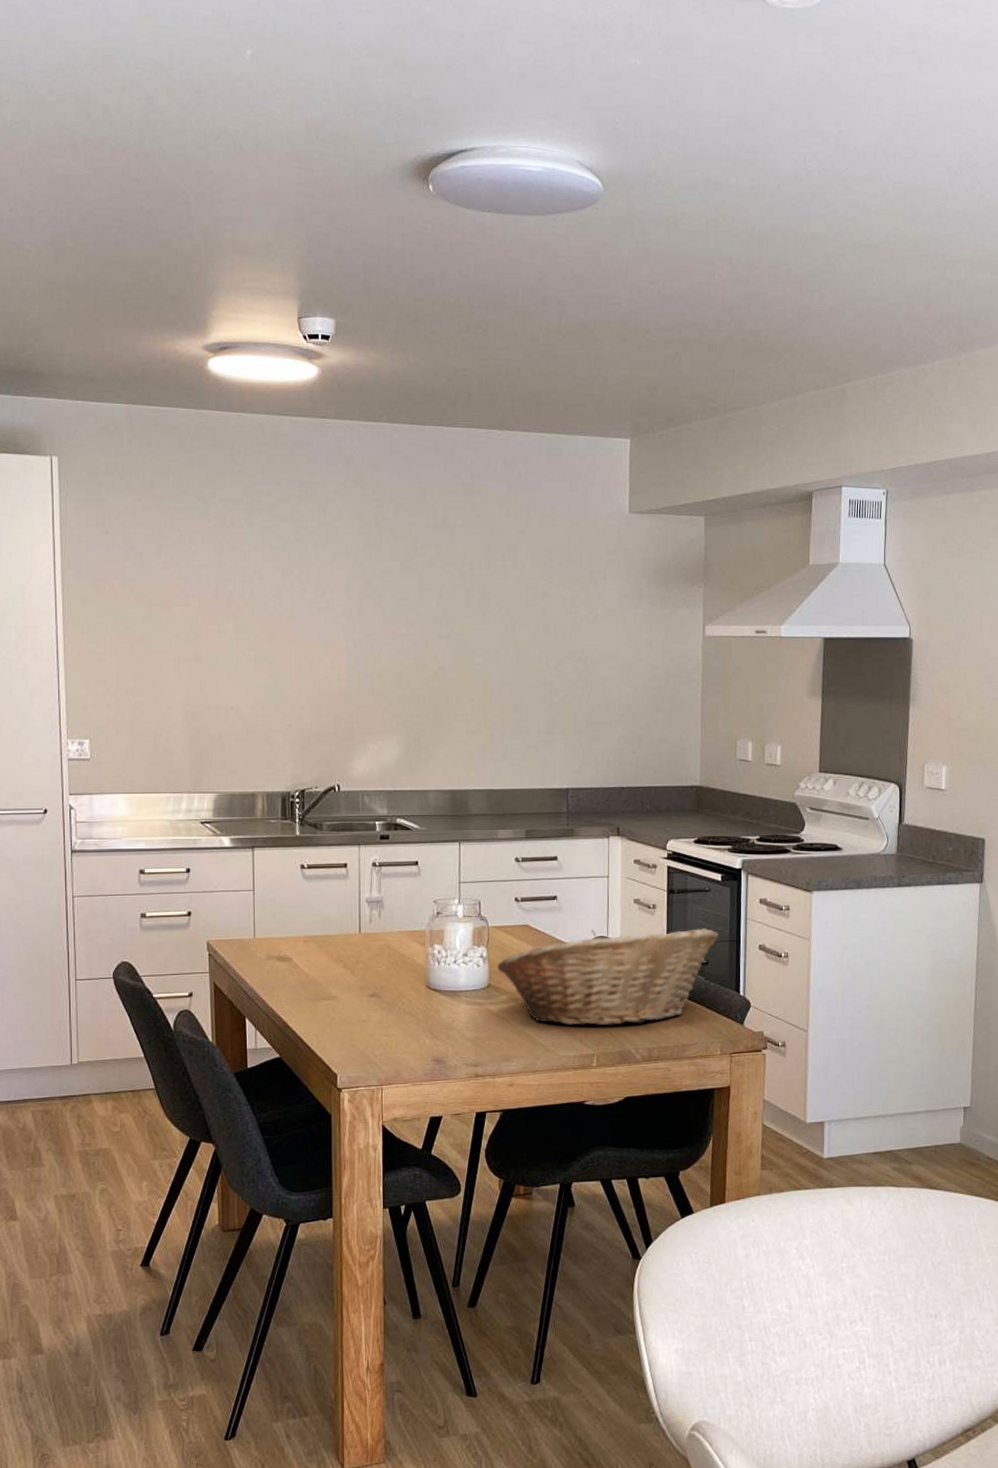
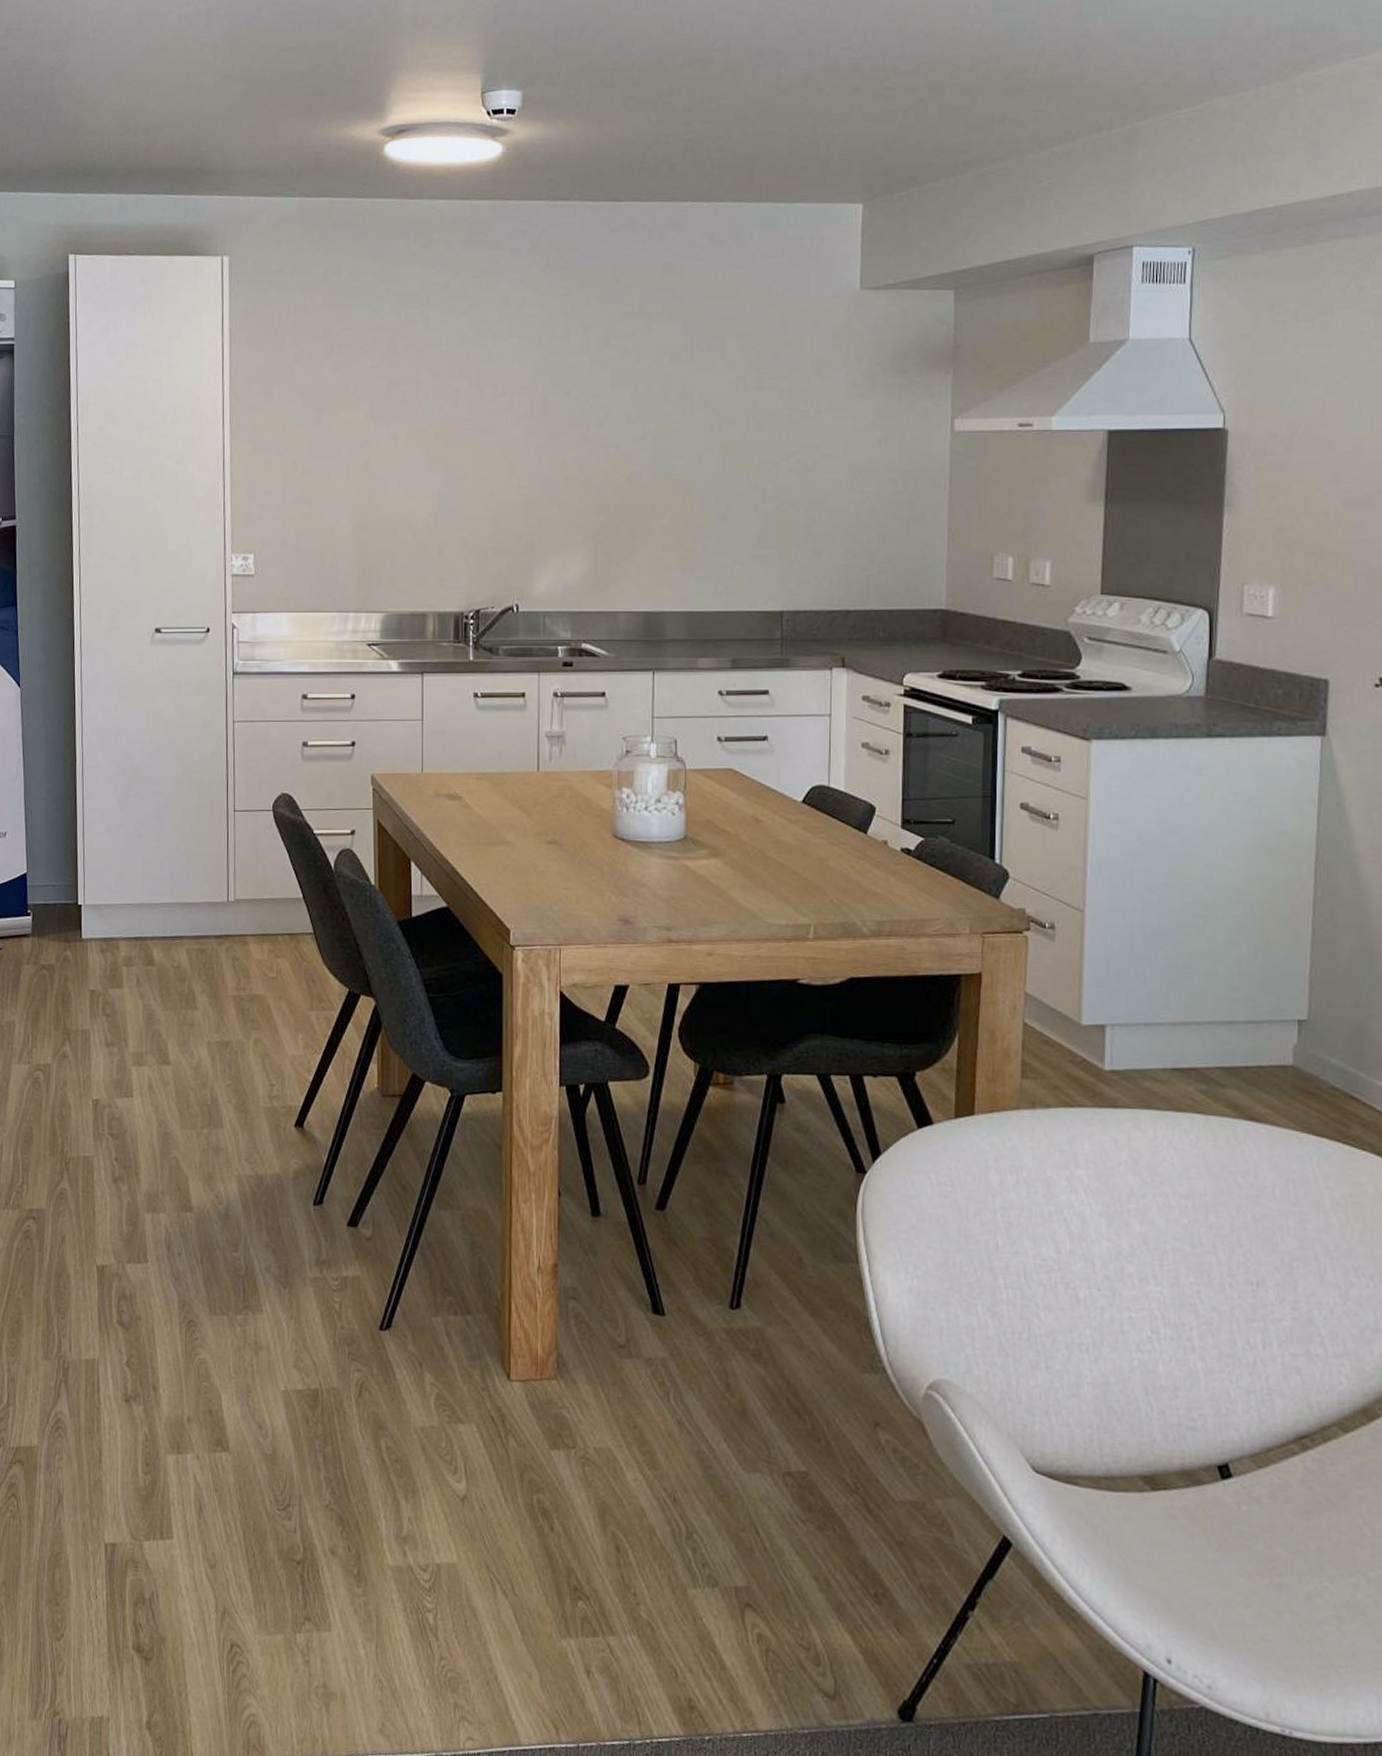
fruit basket: present [497,927,718,1027] -> none [696,777,968,892]

